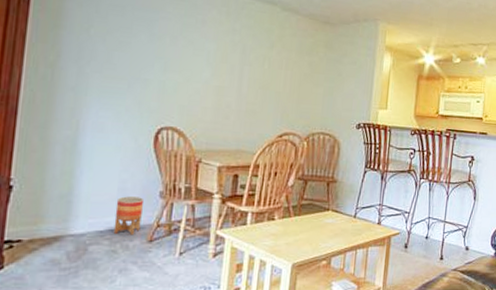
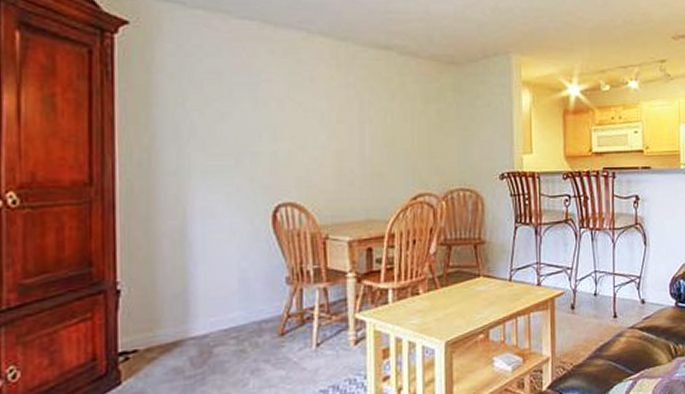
planter: present [113,196,145,236] -> none [238,286,270,331]

